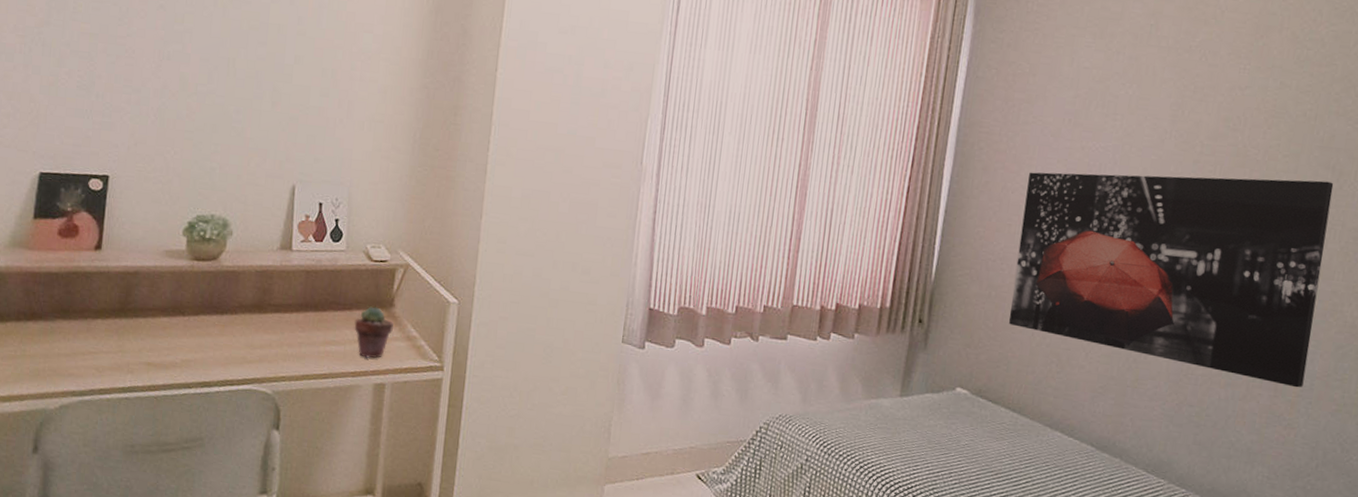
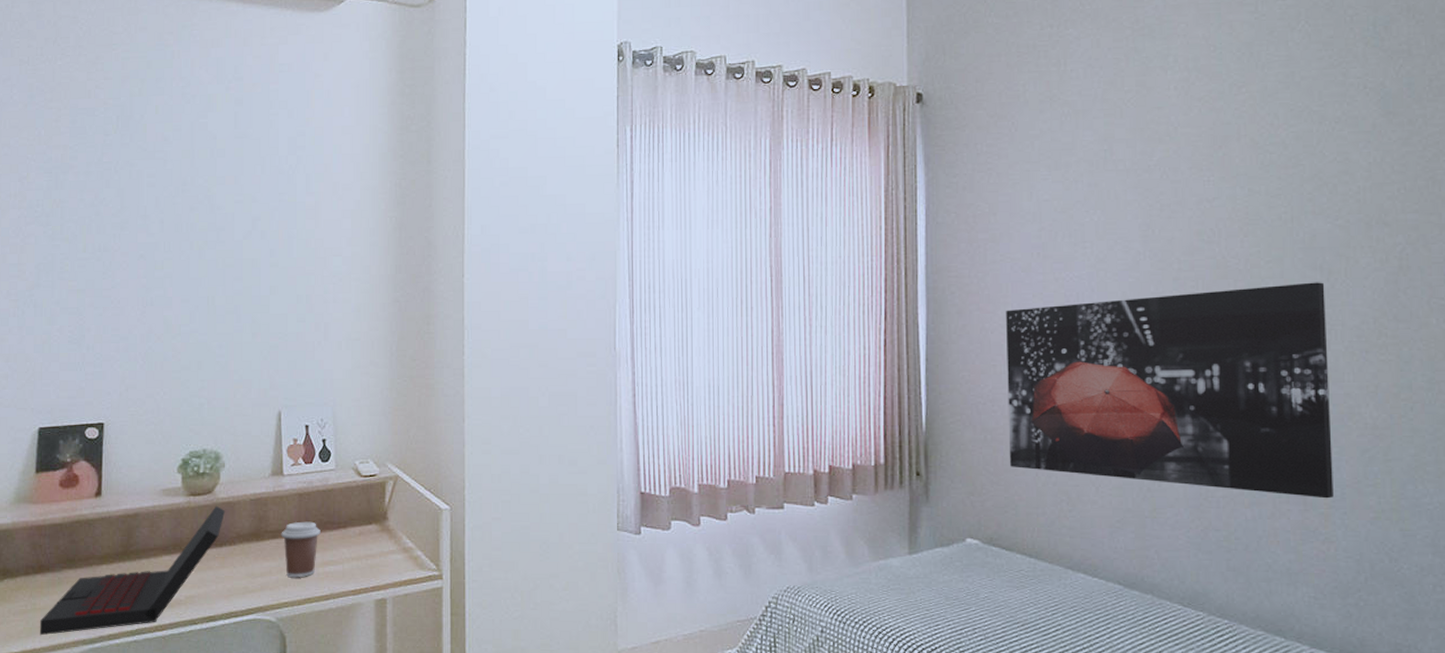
laptop: none [27,272,230,383] -> present [39,505,226,636]
coffee cup: none [284,298,325,354] -> present [281,521,321,577]
potted succulent: present [354,306,394,358] -> none [350,522,390,574]

